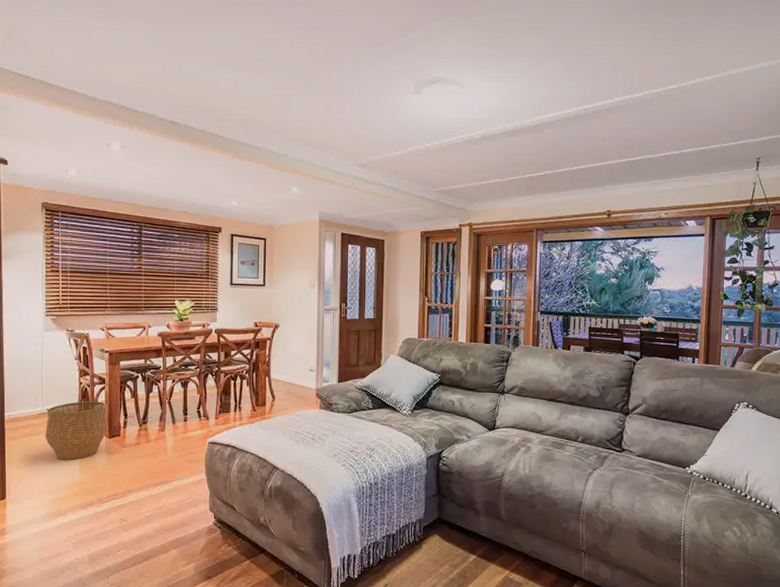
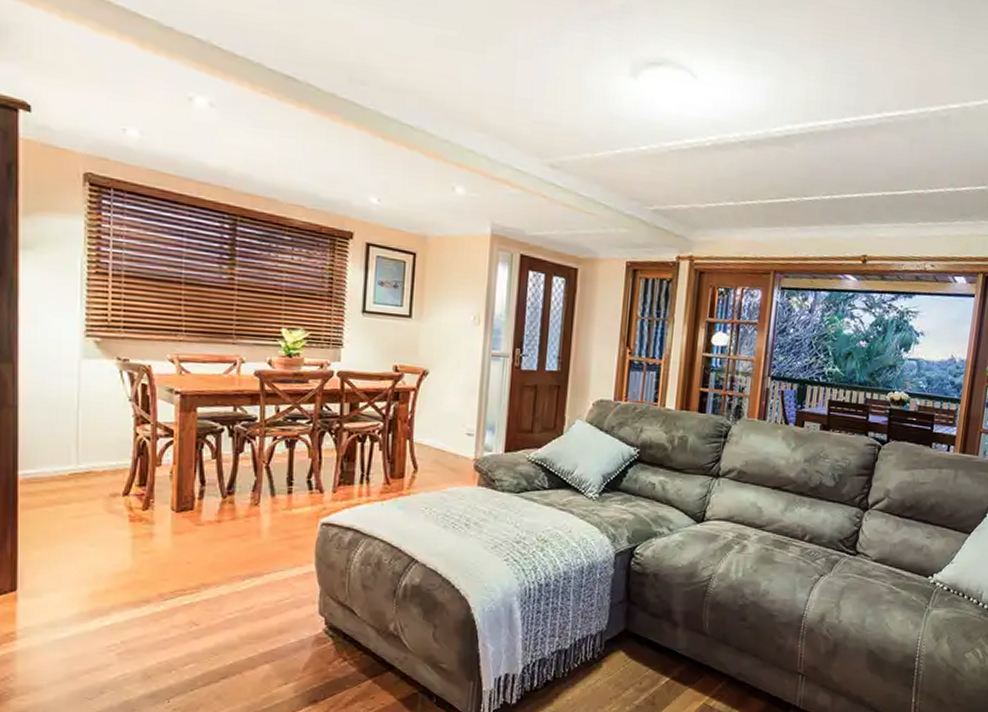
basket: present [45,401,108,461] -> none [80,459,176,541]

